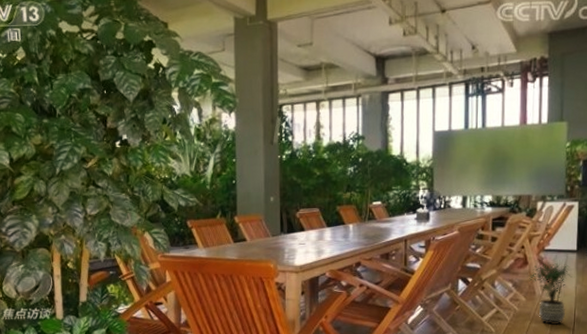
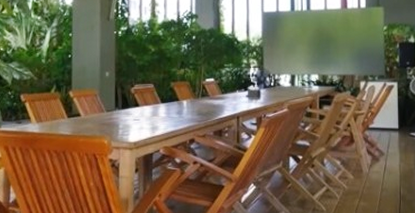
potted plant: present [527,263,573,326] -> none [354,141,396,204]

